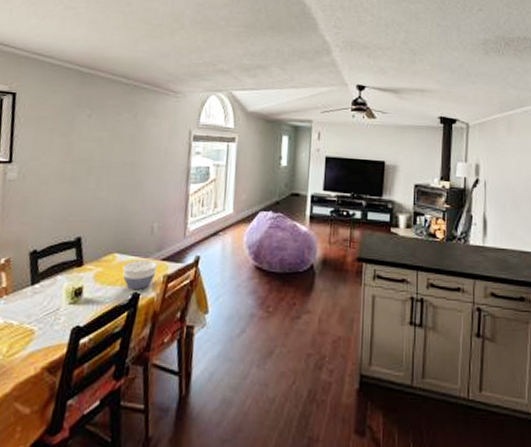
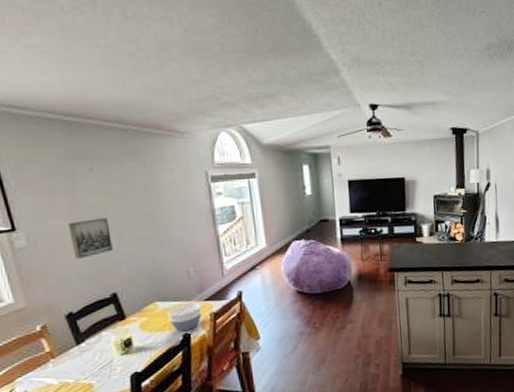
wall art: none [53,161,92,198] -> present [68,218,113,259]

